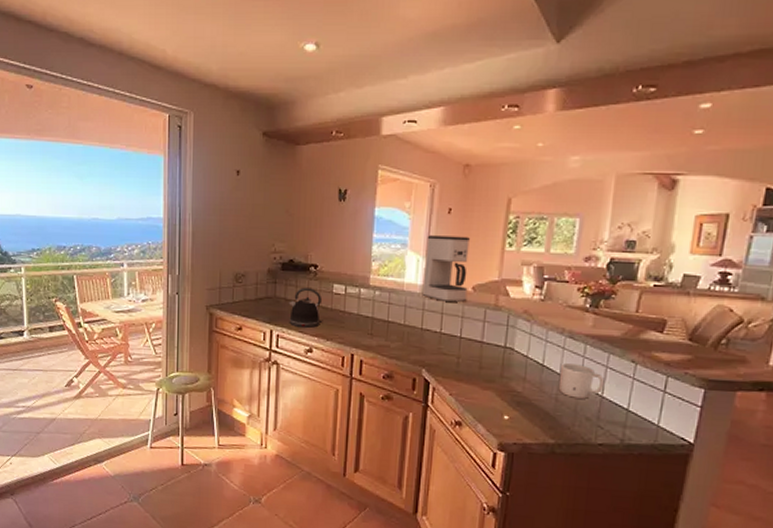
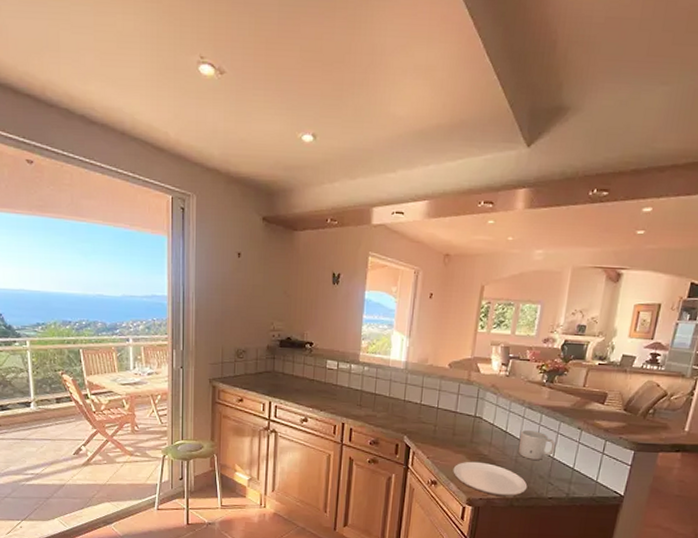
kettle: present [288,287,322,328] -> none [286,363,316,400]
coffee maker: present [422,235,470,302] -> none [405,317,448,377]
plate: none [480,399,572,442] -> present [453,461,528,496]

